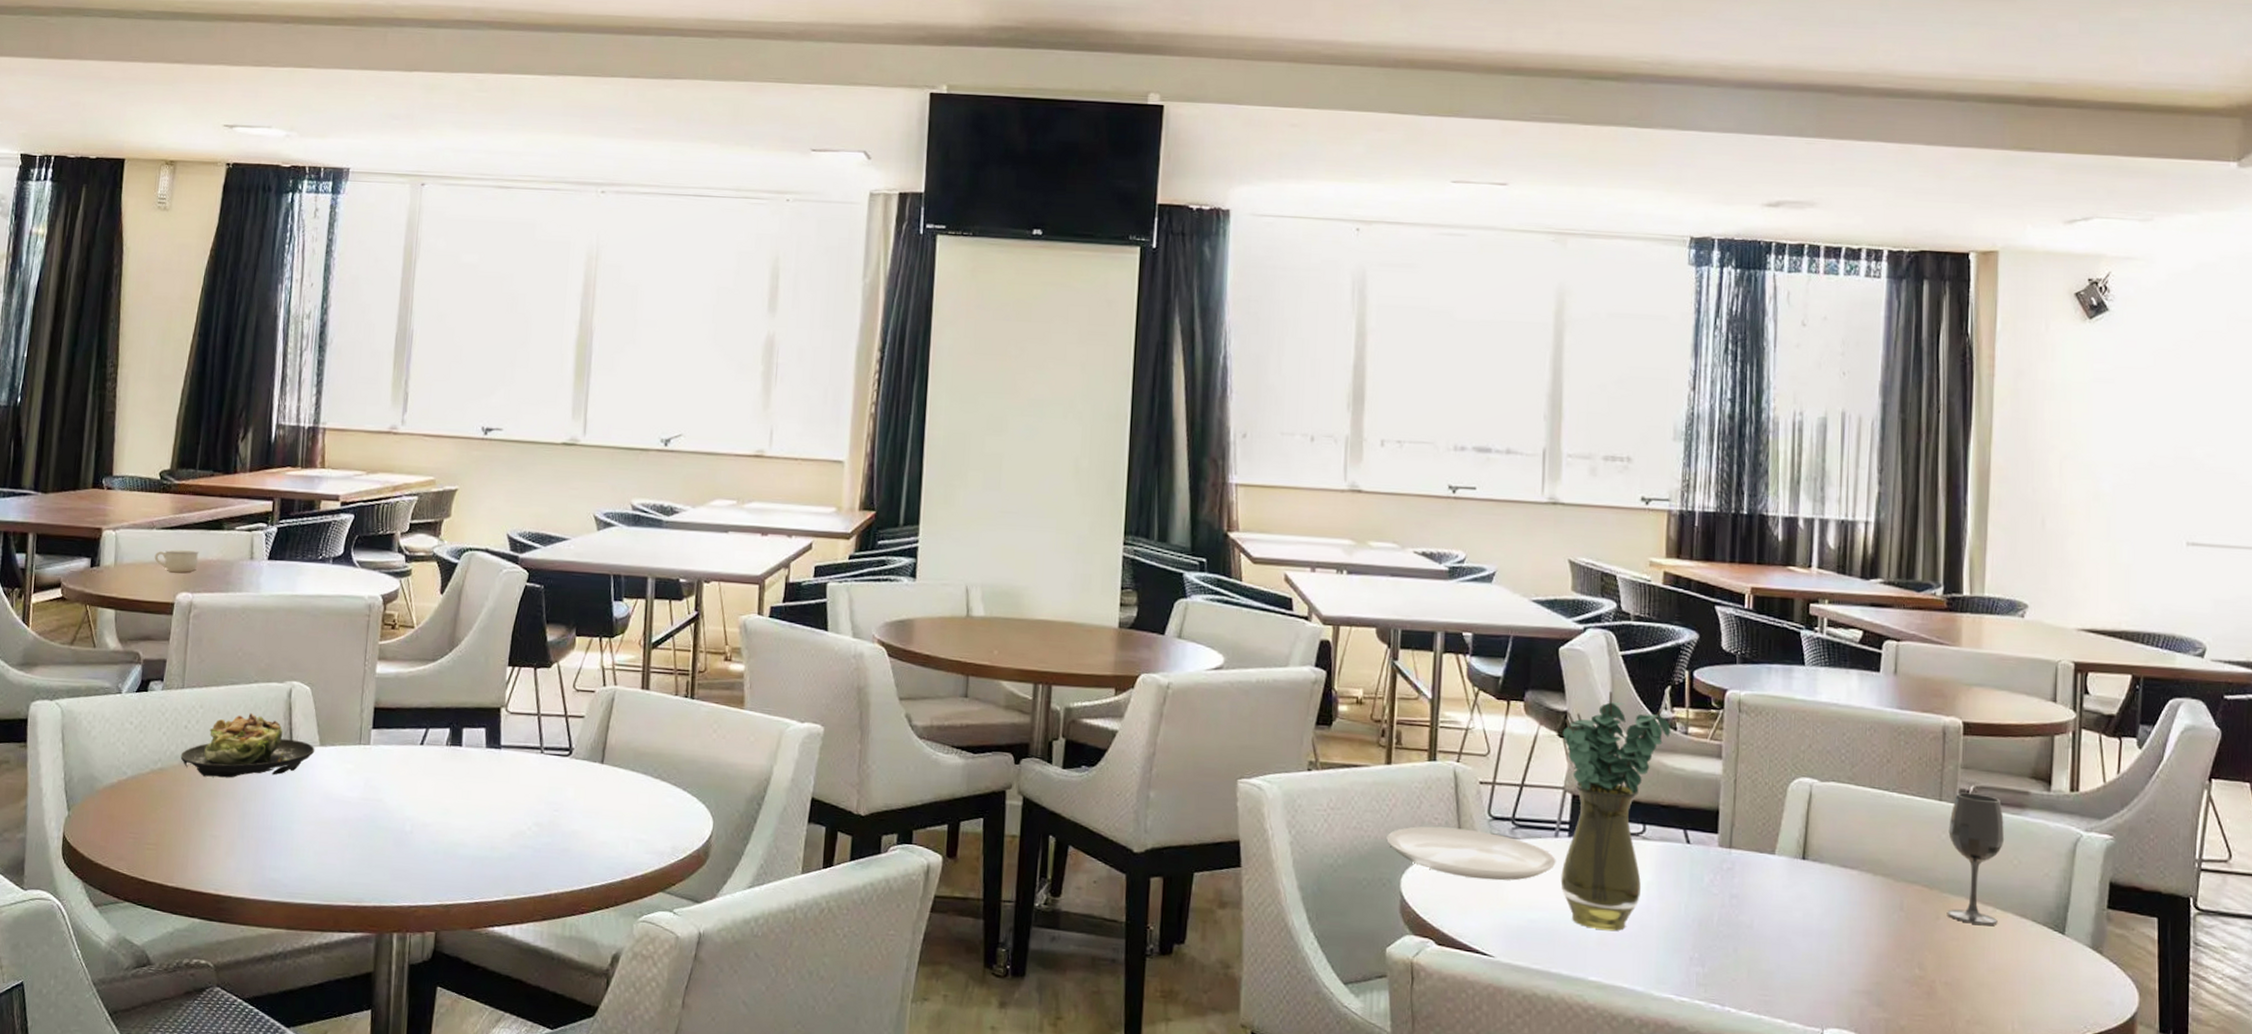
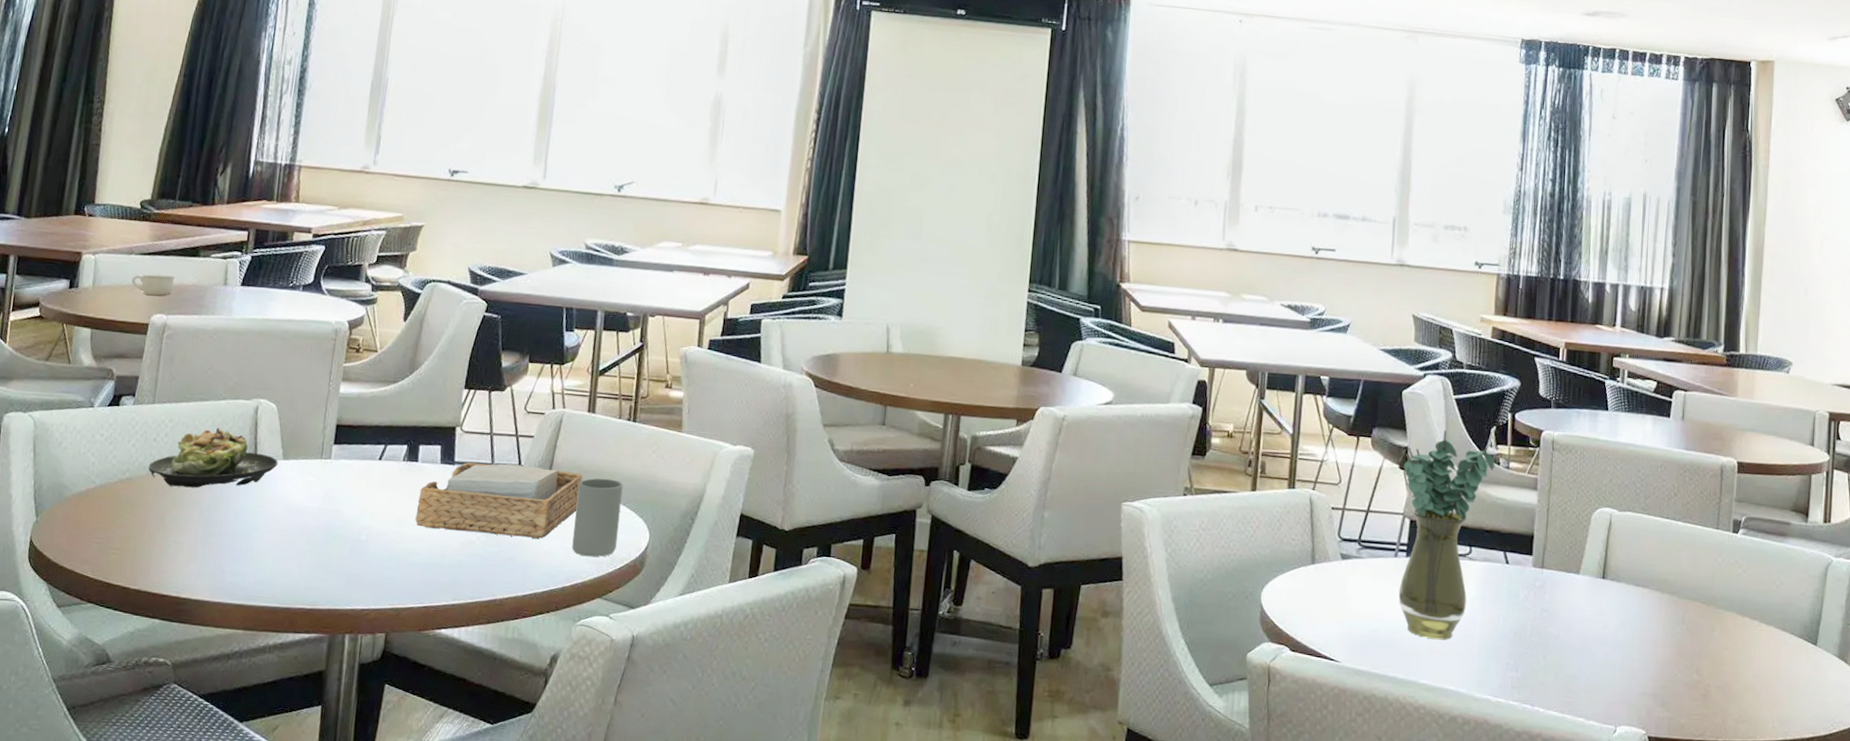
napkin holder: none [461,746,639,828] -> present [415,462,583,539]
cup: none [630,761,683,847] -> present [572,478,623,557]
plate: present [1386,826,1556,881] -> none [1250,546,1395,595]
wine glass: present [1946,792,2005,926] -> none [1720,522,1770,638]

